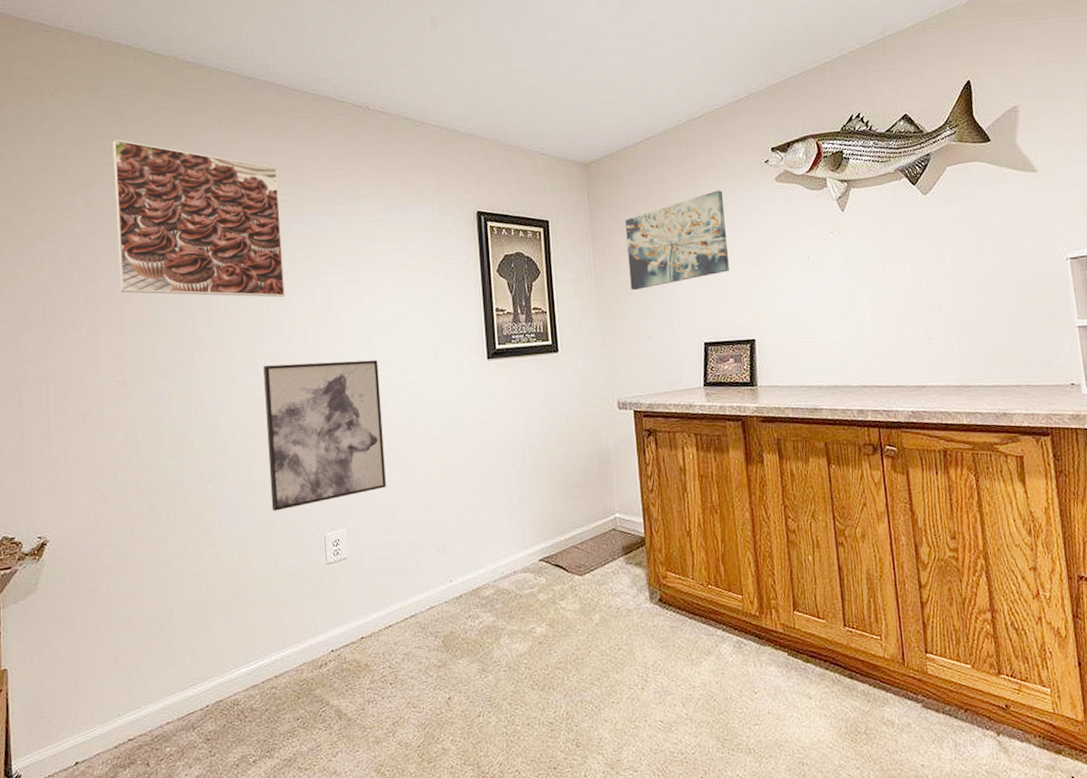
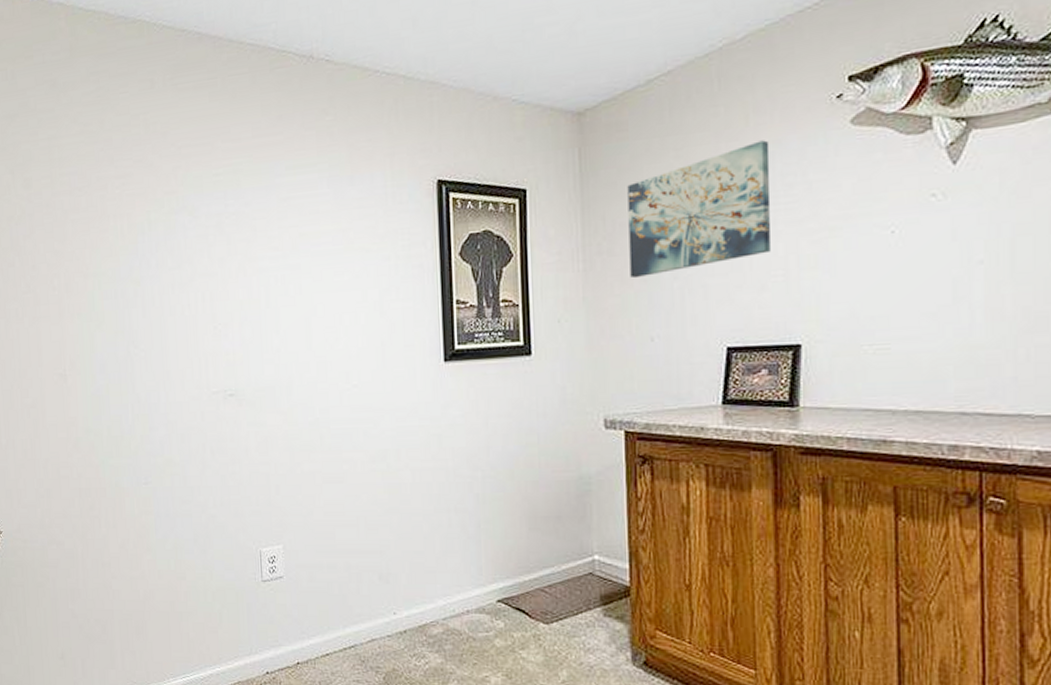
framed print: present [112,139,286,298] -> none [47,111,221,286]
wall art: present [263,359,386,511] -> none [198,358,326,520]

